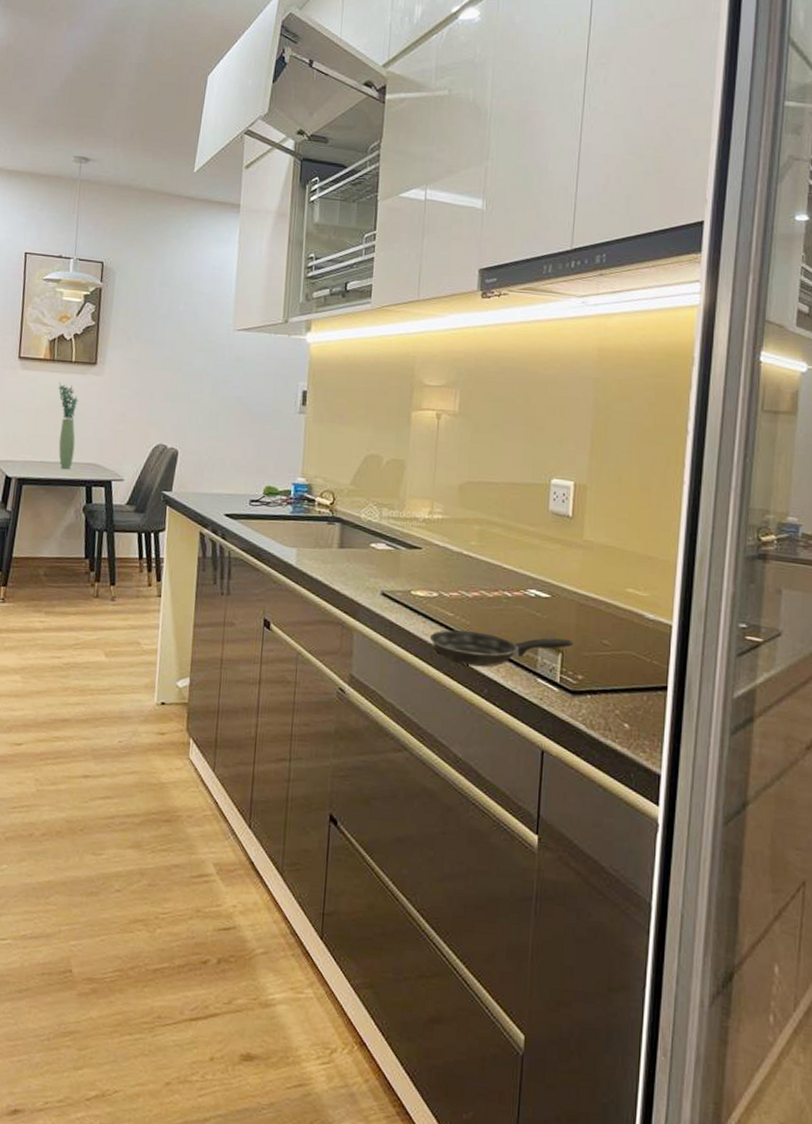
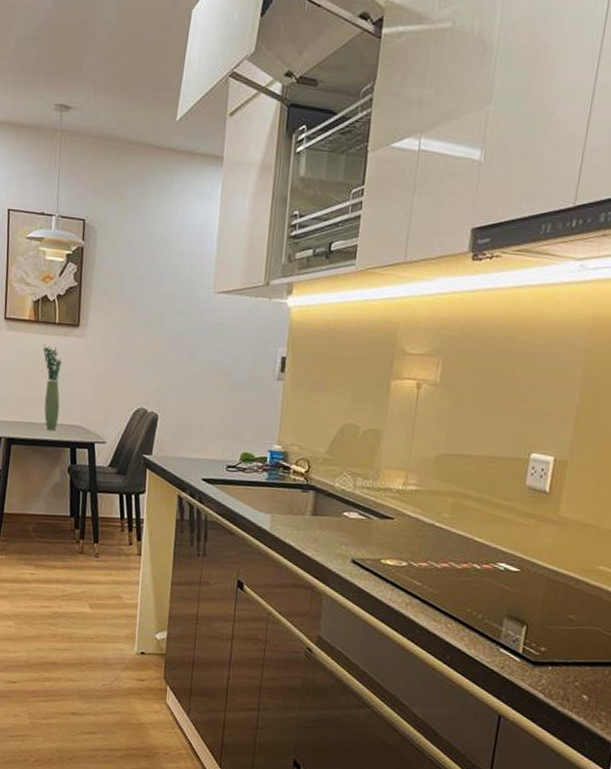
frying pan: present [429,630,574,667] -> none [396,598,540,636]

